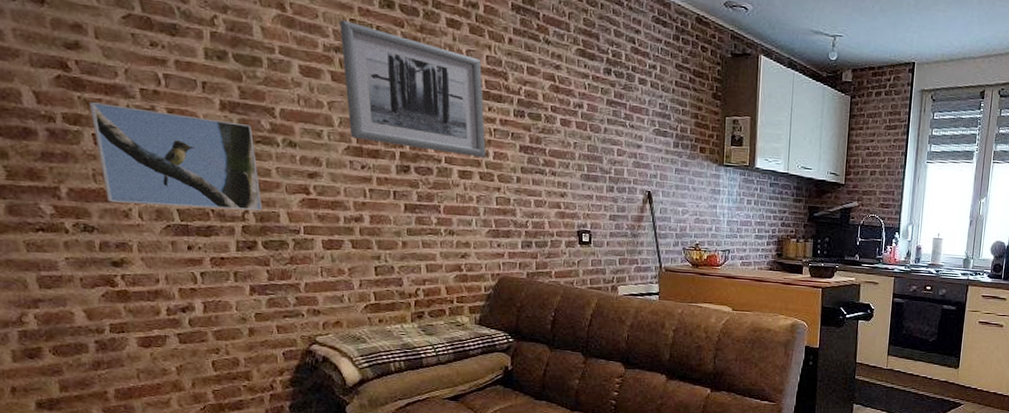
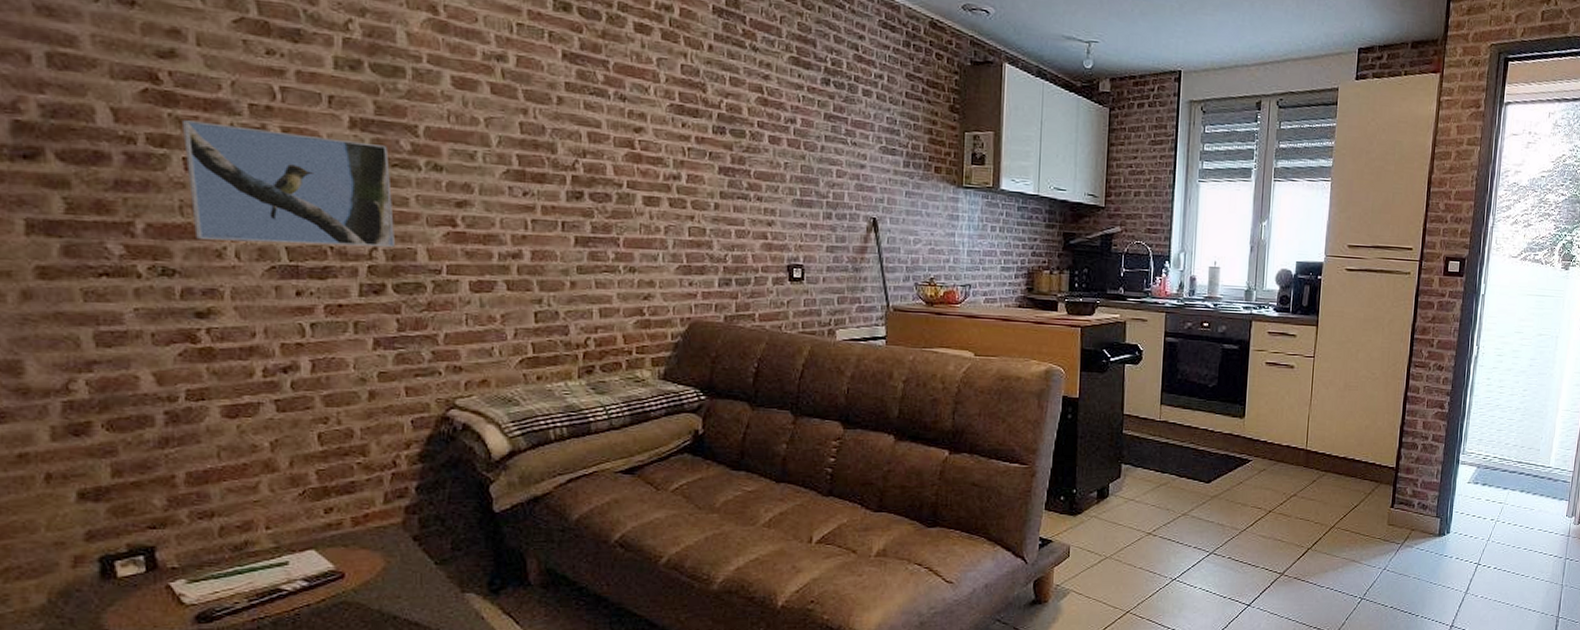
wall art: present [339,20,486,158] -> none [504,25,678,181]

